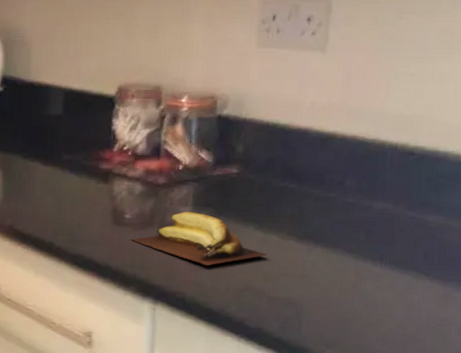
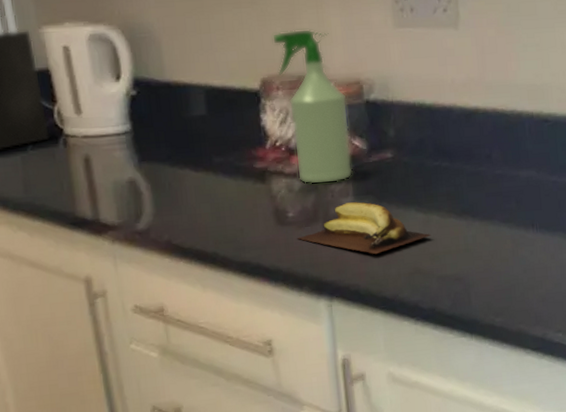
spray bottle: none [134,42,199,192] -> present [271,28,353,185]

